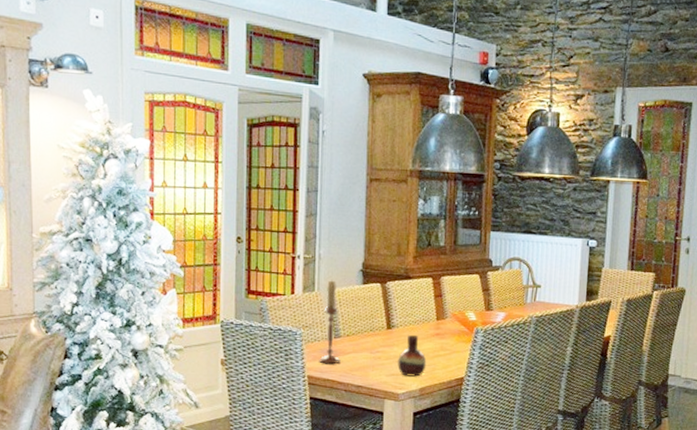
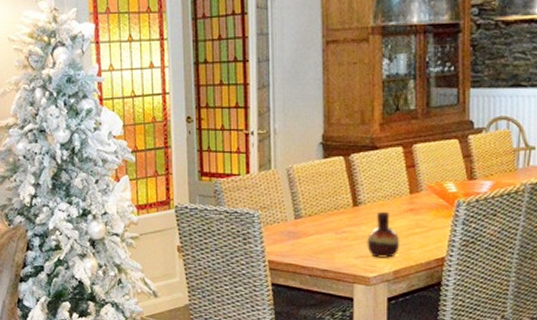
candlestick: present [319,280,341,364] -> none [280,156,303,248]

